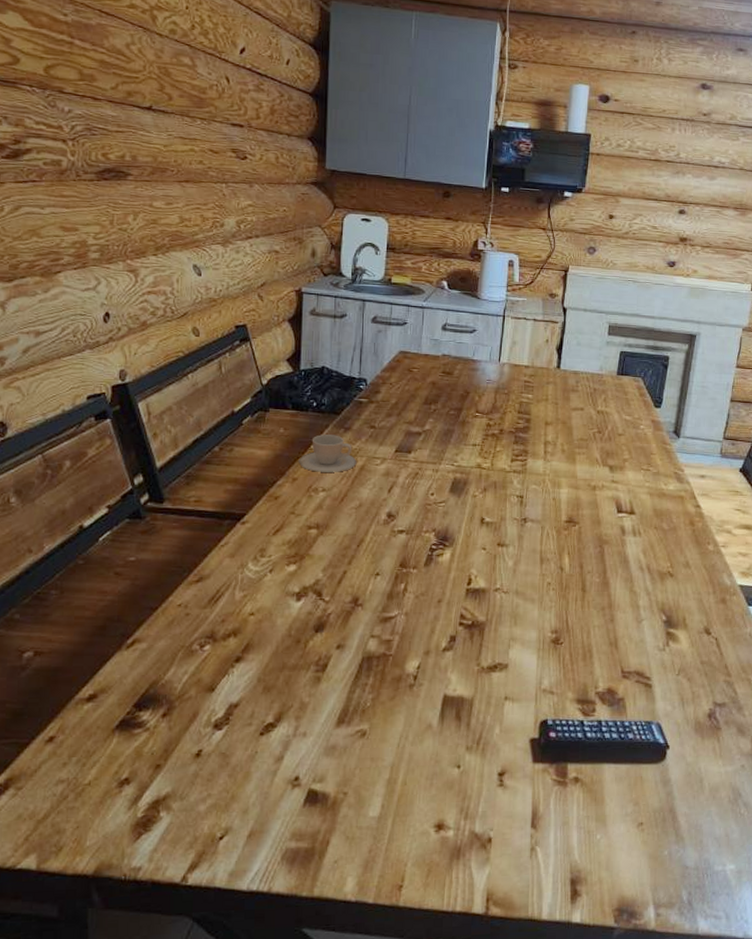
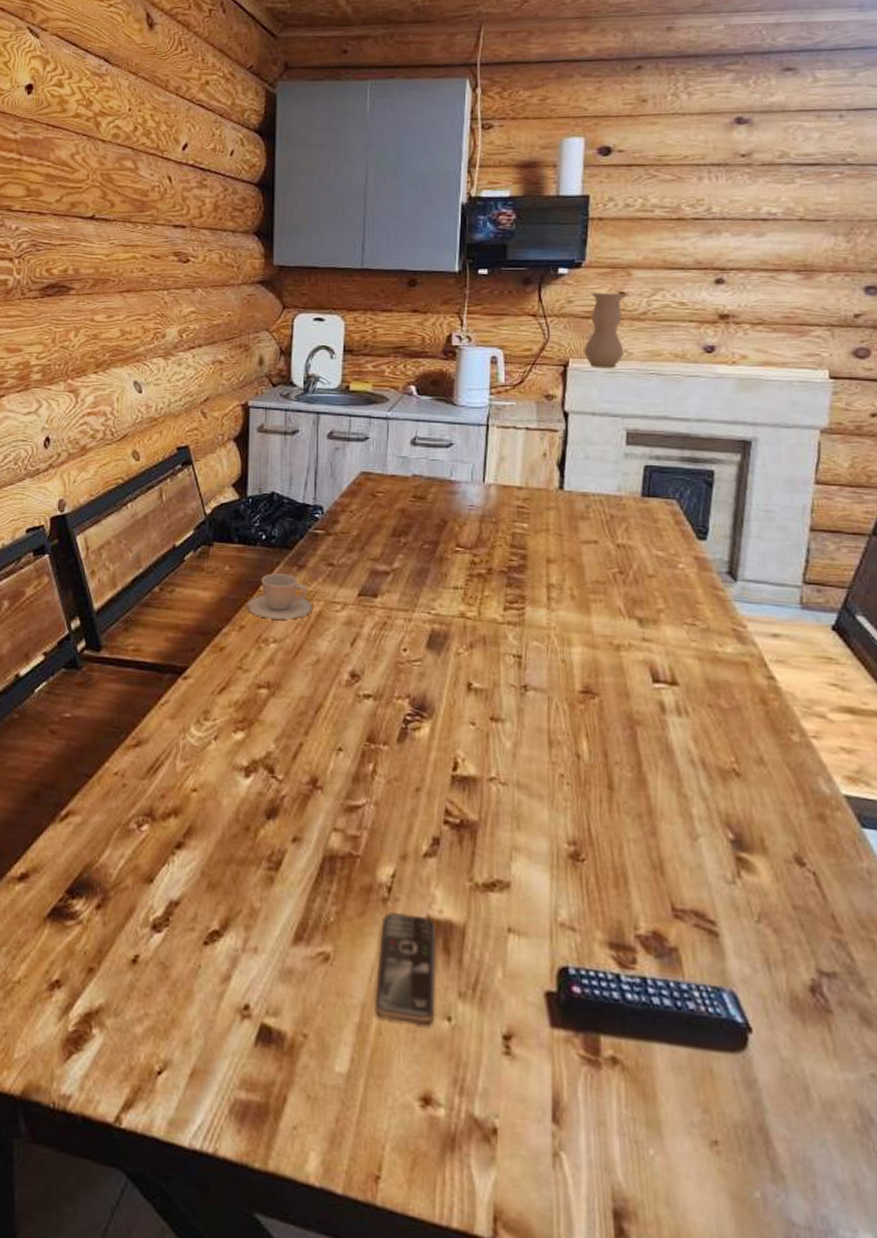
mobile phone: none [401,693,451,775] -> present [374,912,437,1026]
vase: none [581,213,614,275] -> present [584,292,626,369]

